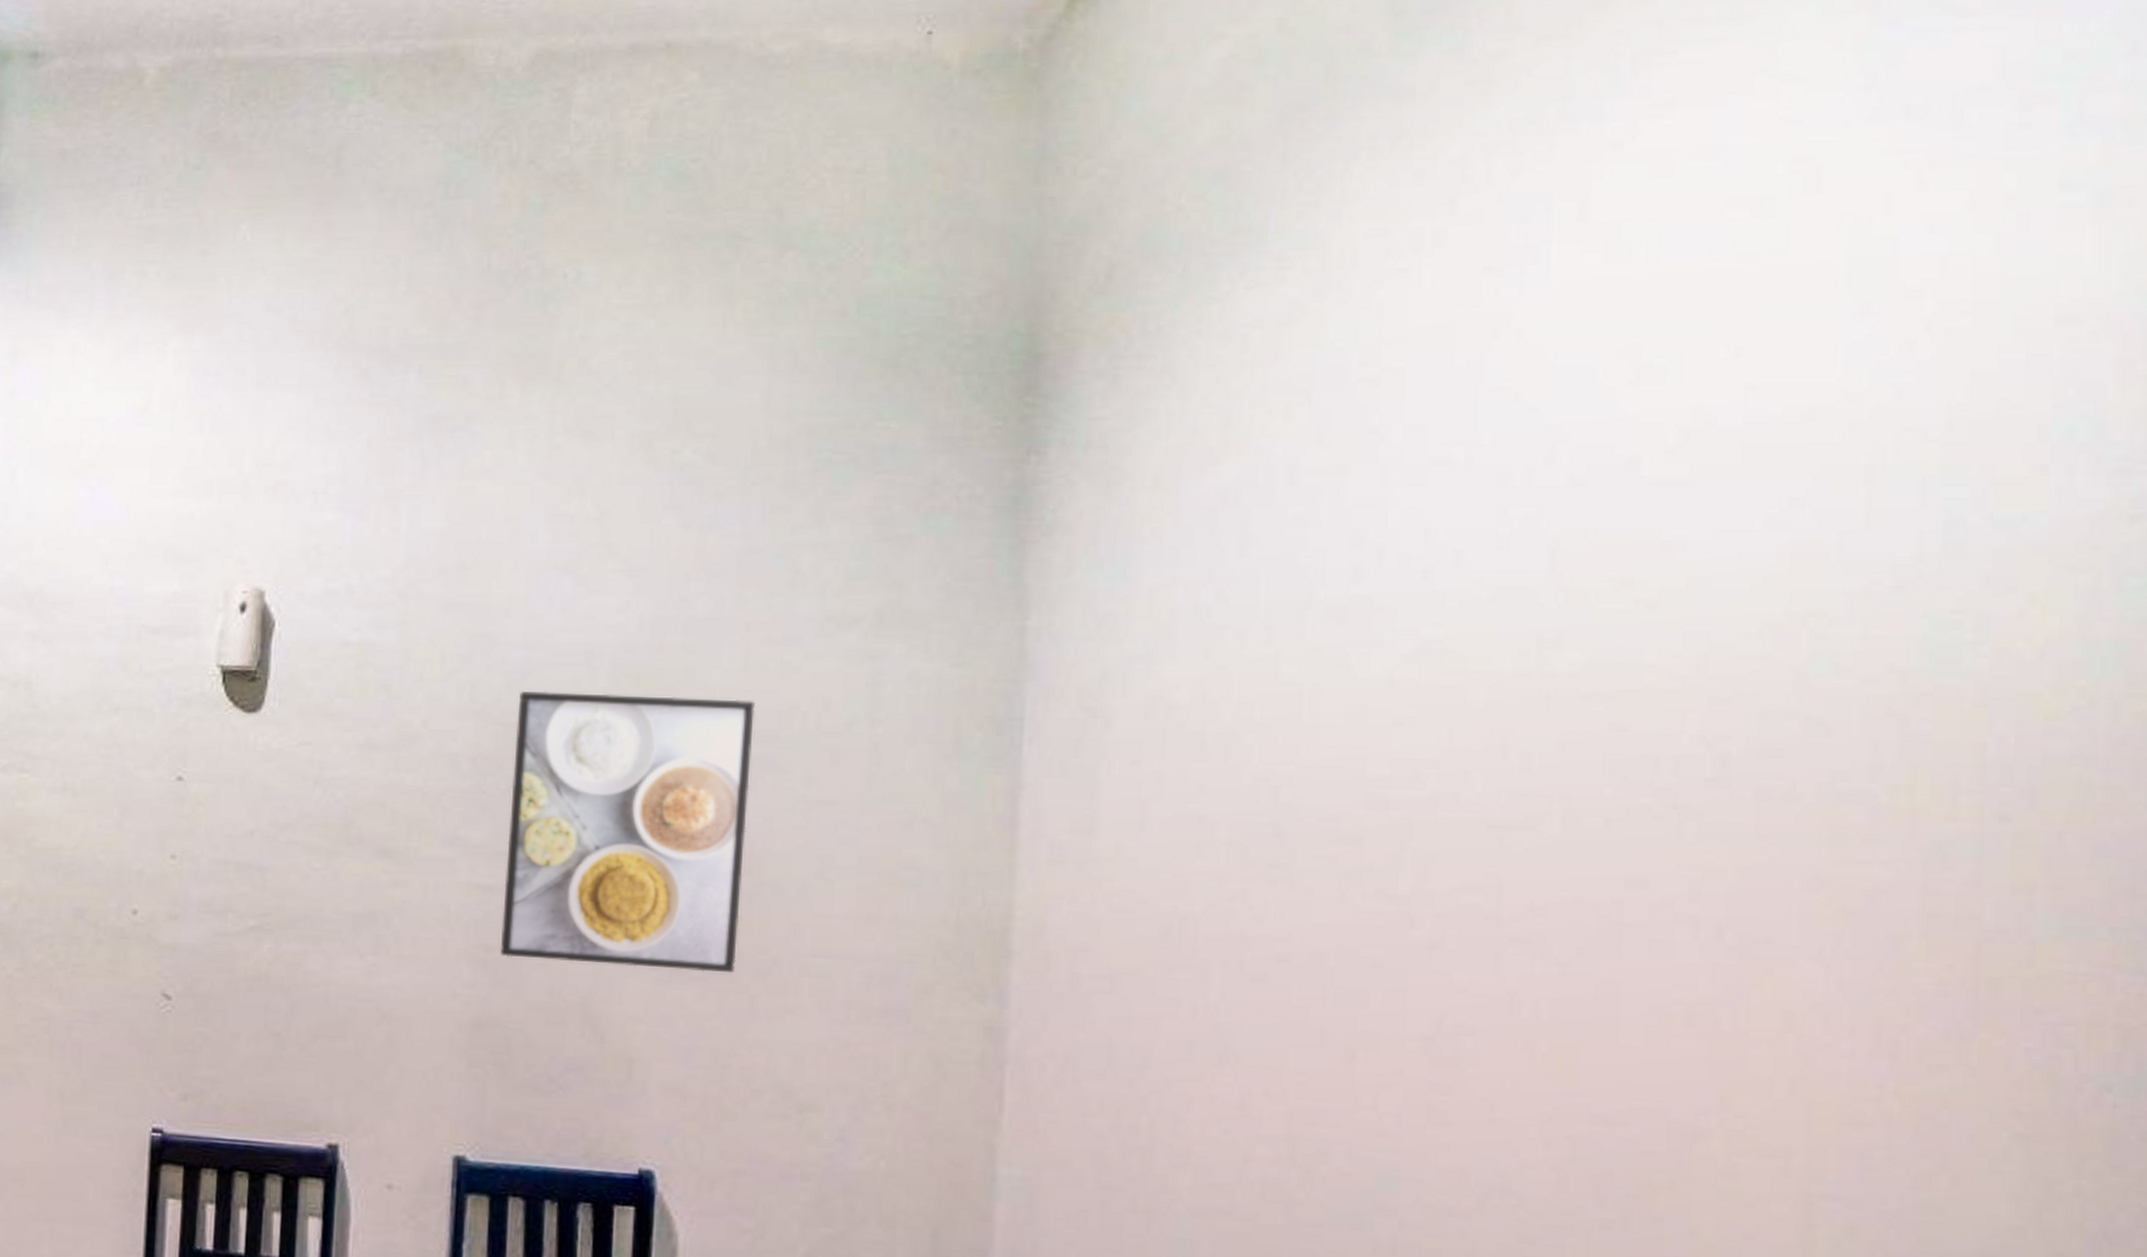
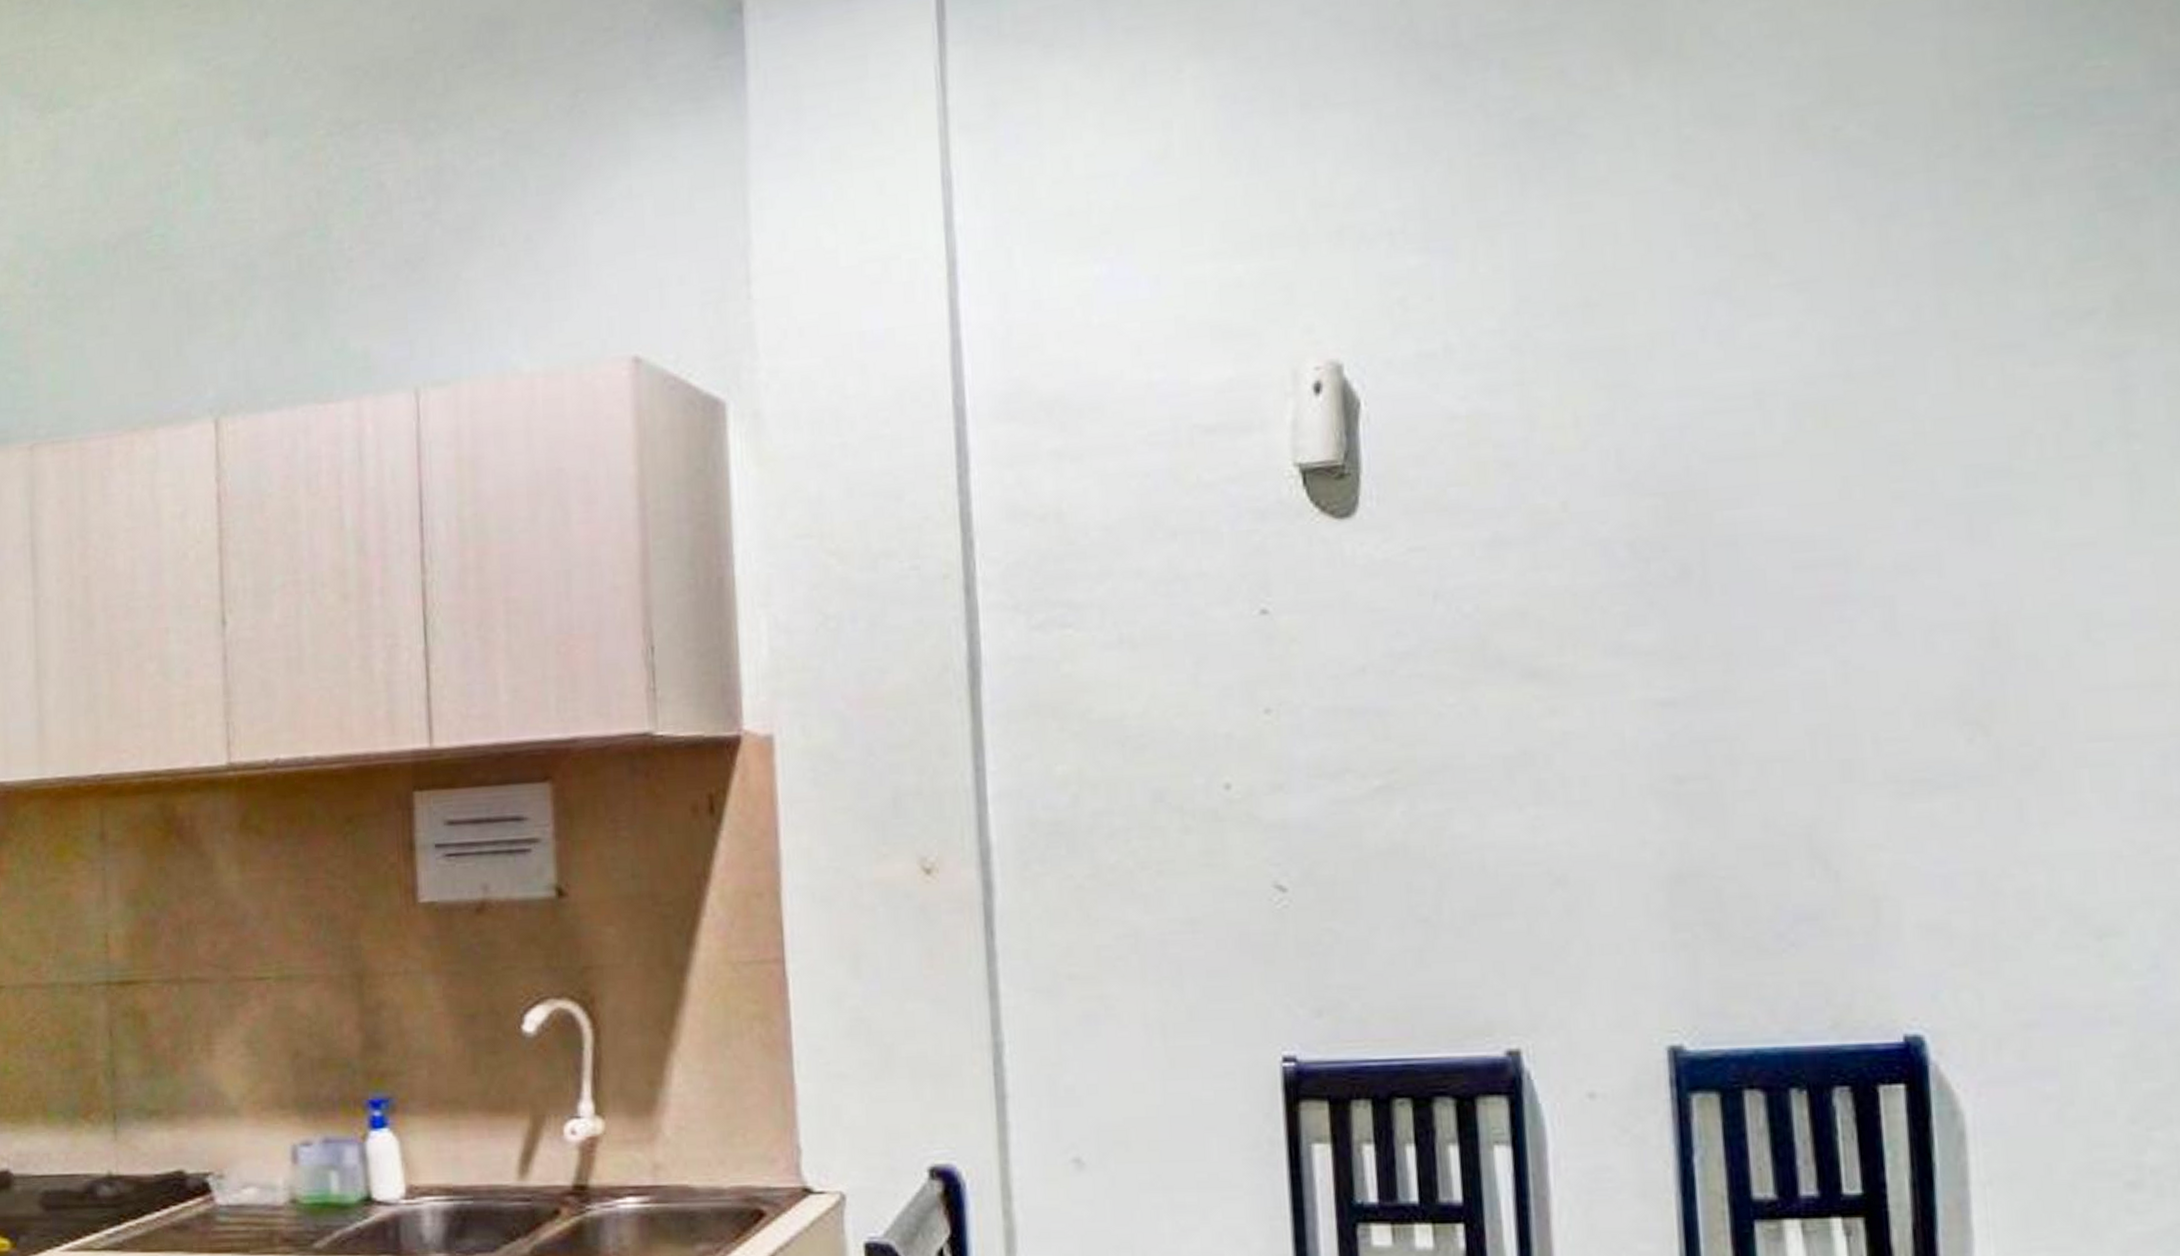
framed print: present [500,691,755,972] -> none [1679,428,1994,788]

